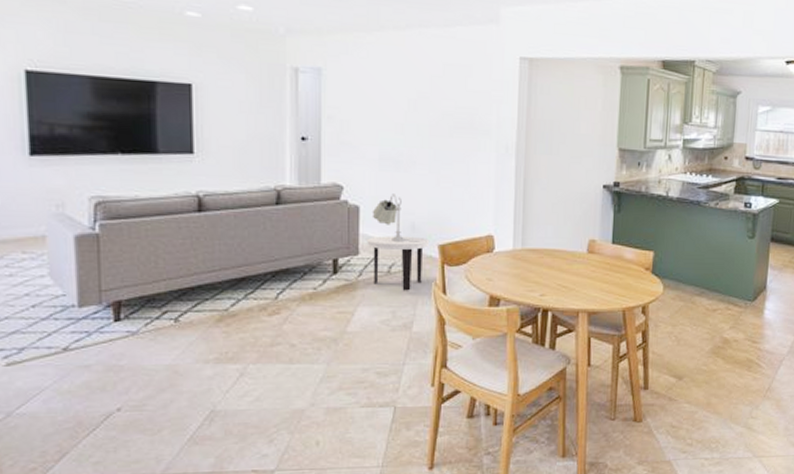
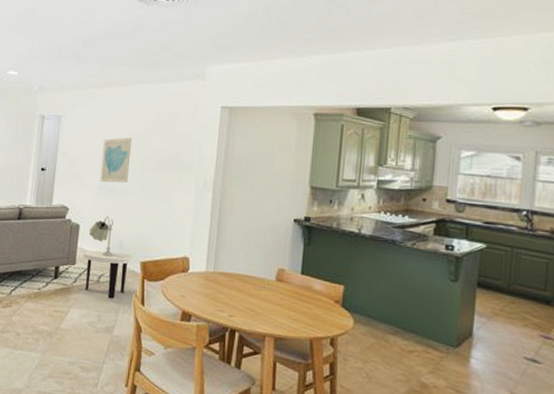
wall art: none [380,95,417,153] -> present [100,137,133,183]

